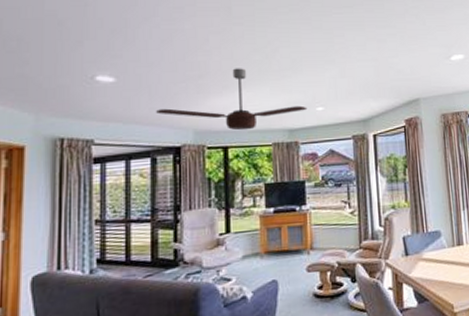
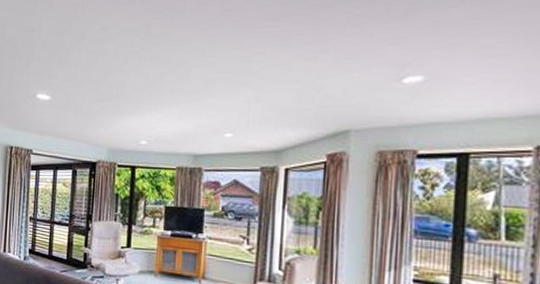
ceiling fan: present [156,68,308,131] -> none [79,89,215,152]

